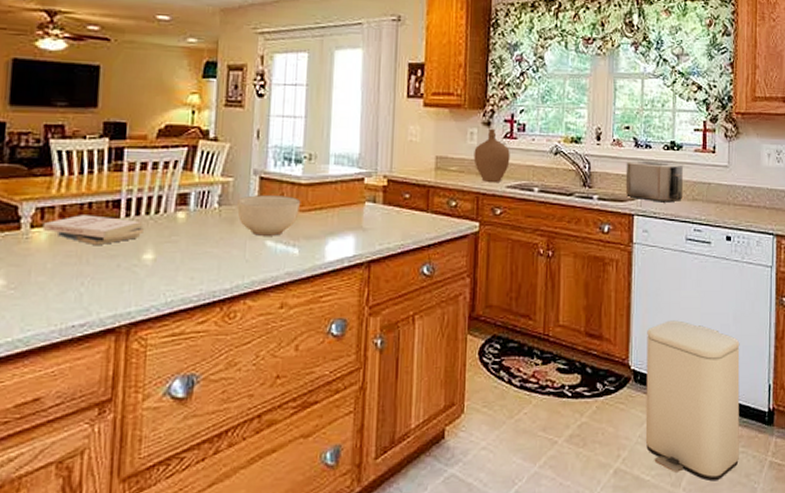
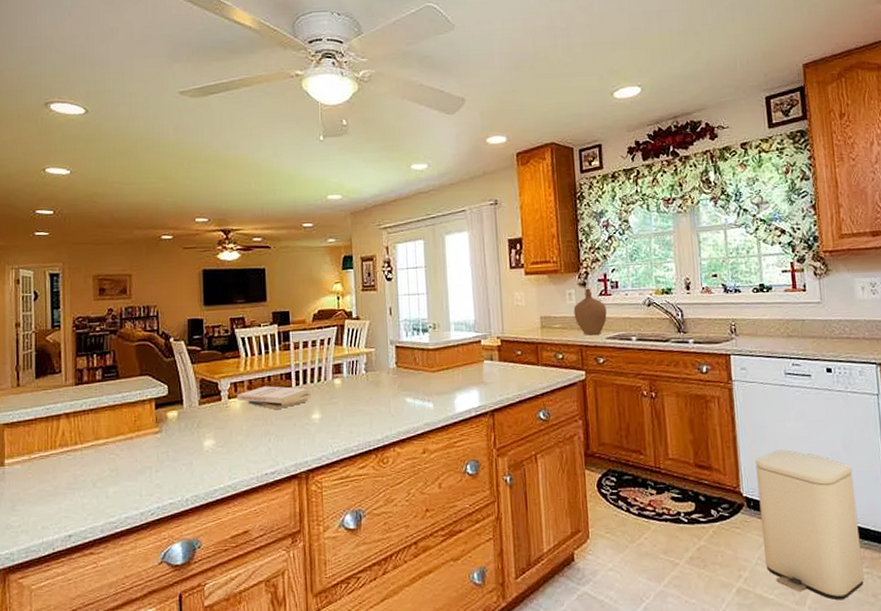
bowl: present [237,195,301,236] -> none [380,360,431,395]
toaster: present [625,160,684,203] -> none [717,303,778,342]

